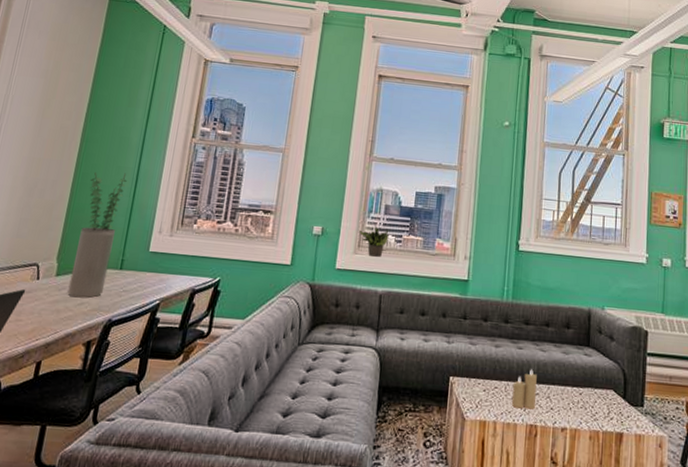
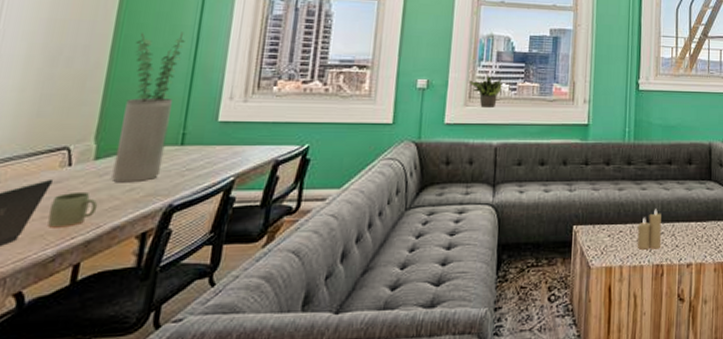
mug: none [20,301,57,331] -> present [47,191,98,228]

